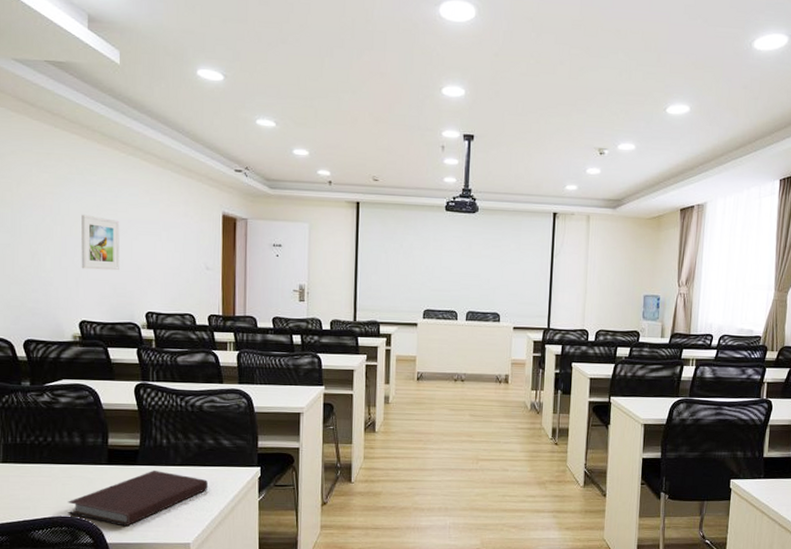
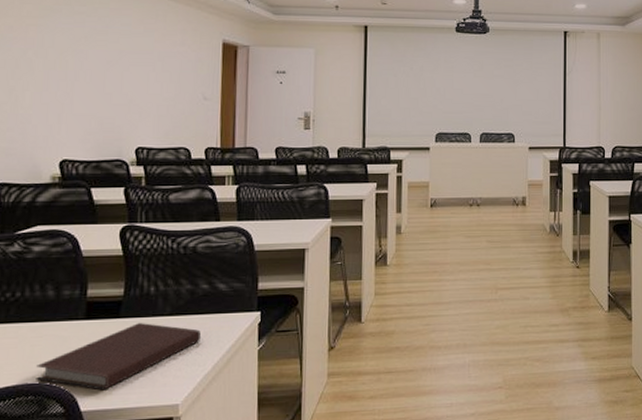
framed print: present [81,214,120,271] -> none [64,46,110,105]

